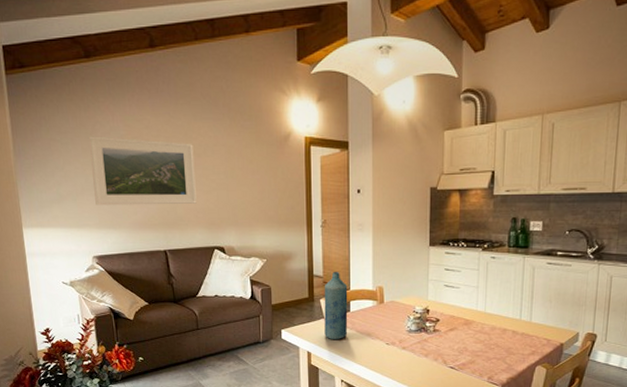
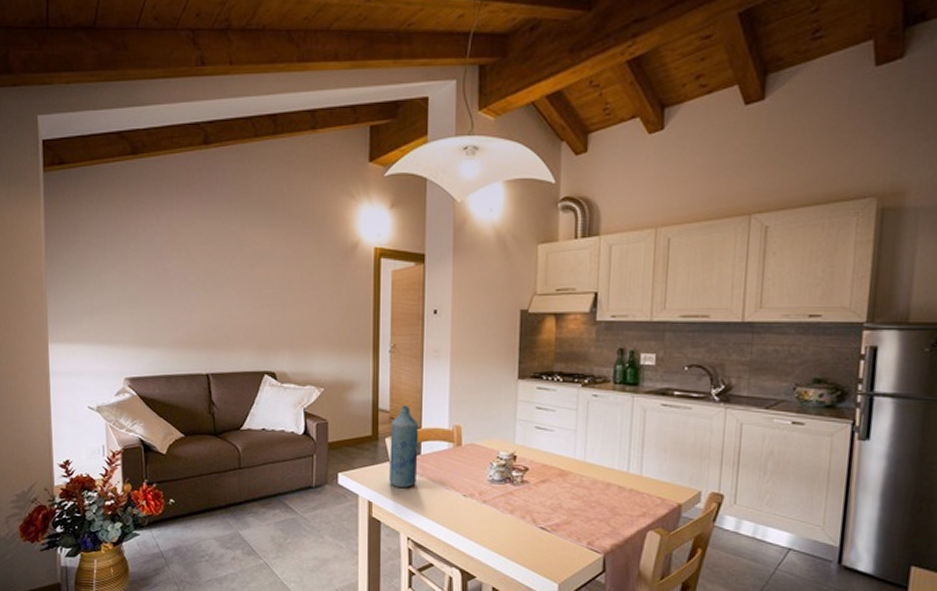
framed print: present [89,136,197,206] -> none [130,241,247,321]

